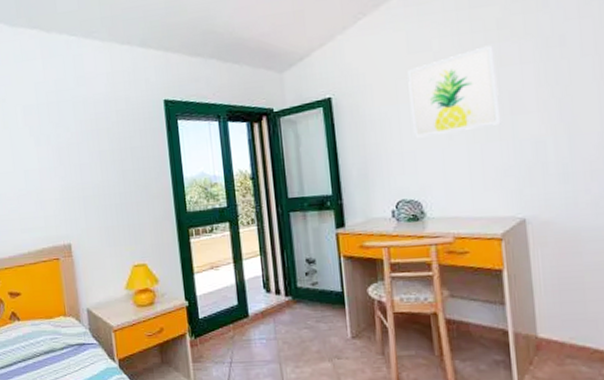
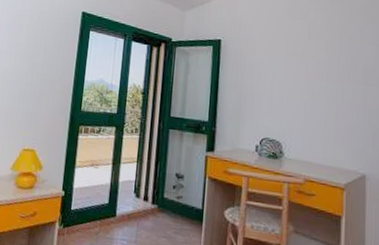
wall art: present [407,45,501,138] -> none [283,25,357,91]

